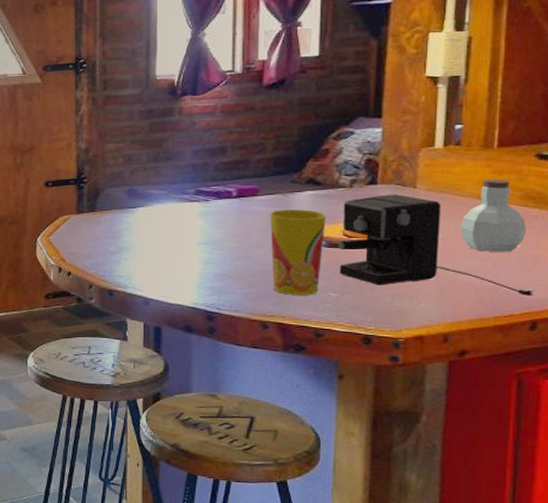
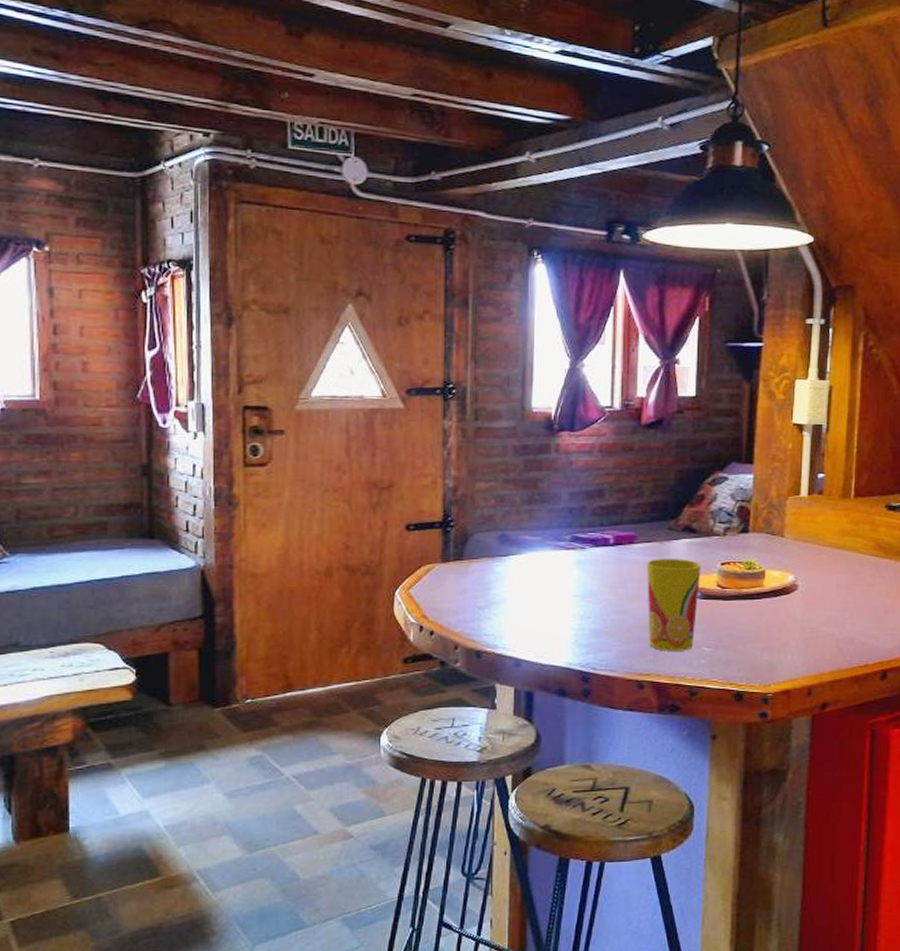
coffee maker: present [338,194,534,297] -> none [712,543,884,646]
jar: present [460,178,527,252] -> none [822,528,878,602]

